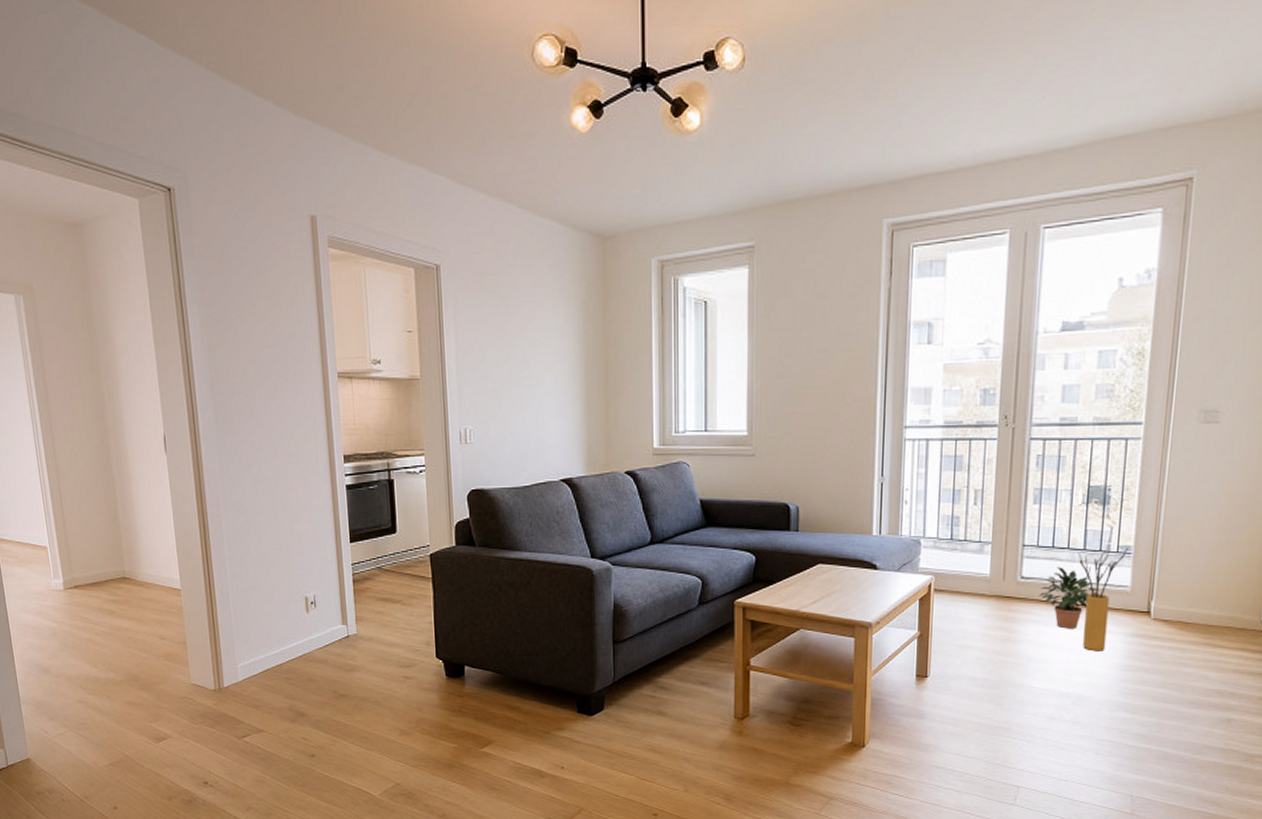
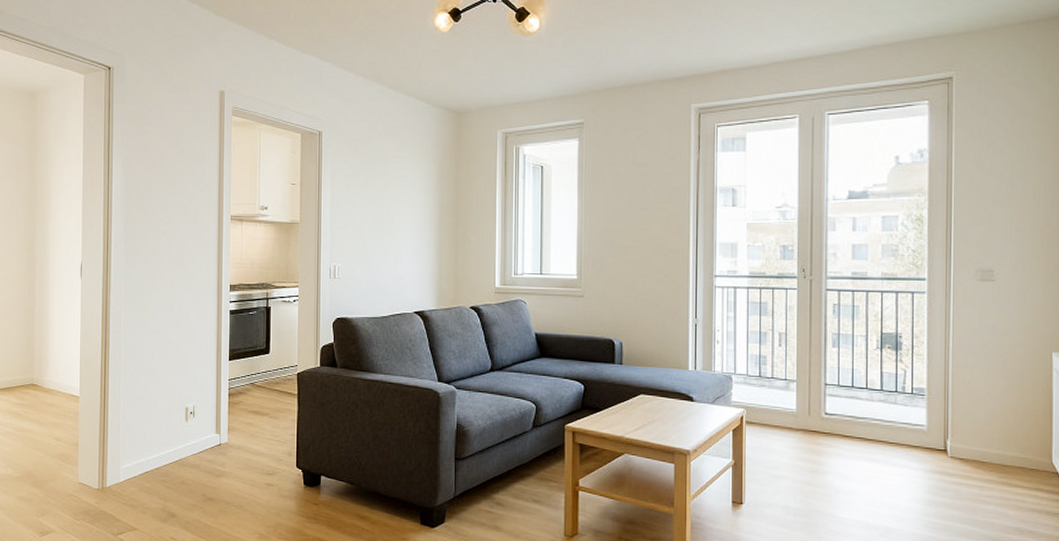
potted plant: present [1038,567,1100,629] -> none [842,405,898,464]
vase: present [1078,547,1130,652] -> none [876,389,923,486]

